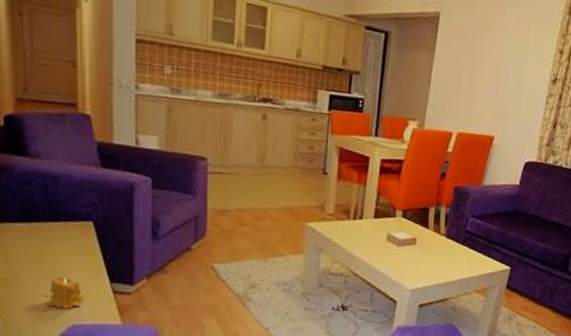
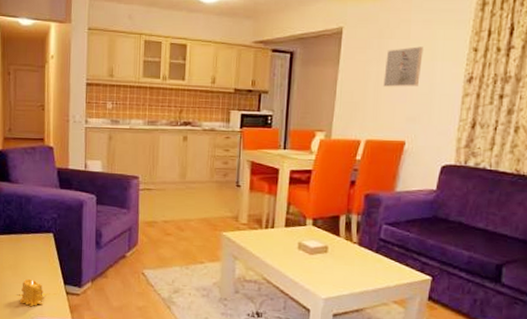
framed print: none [477,41,516,82] -> present [383,46,423,87]

